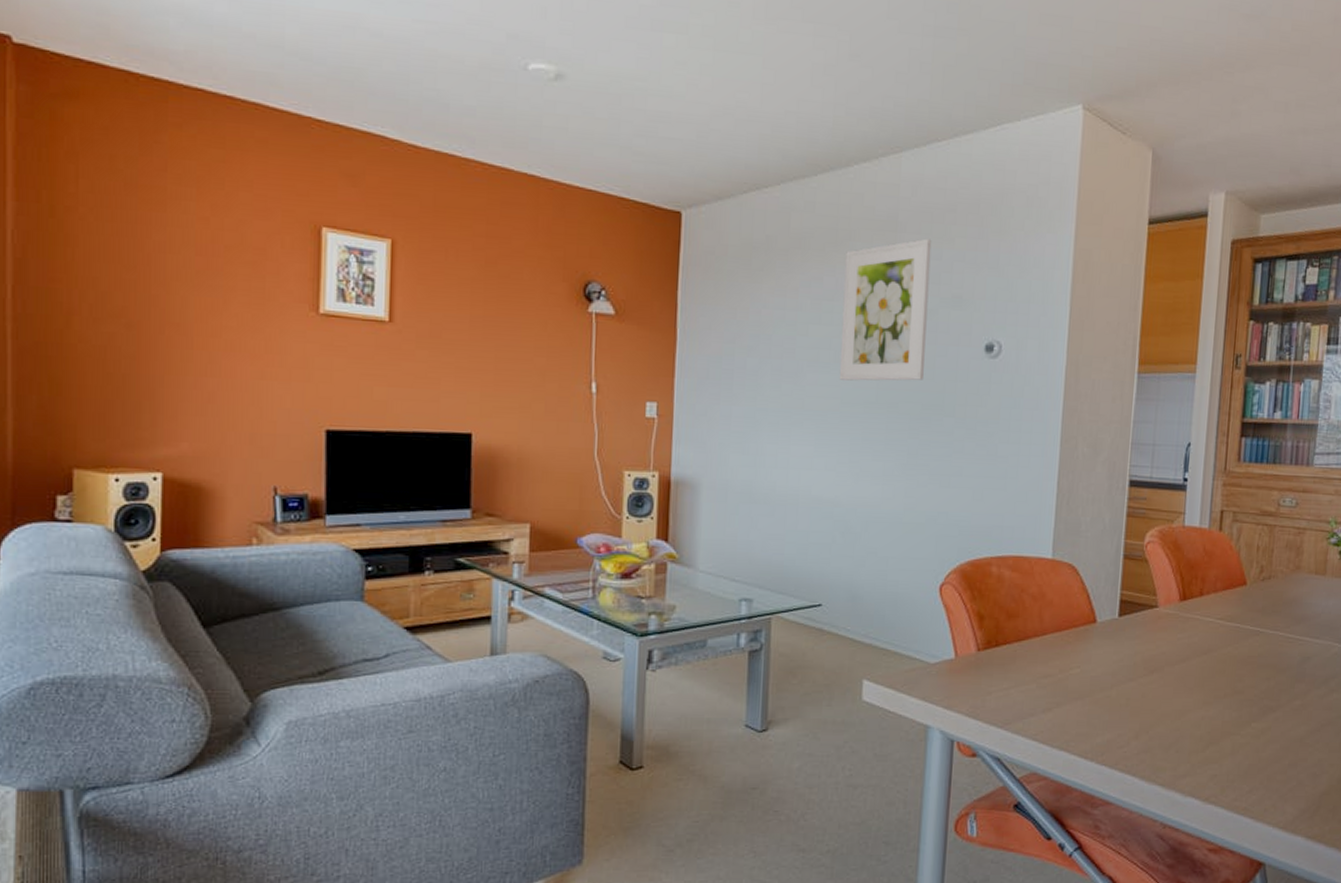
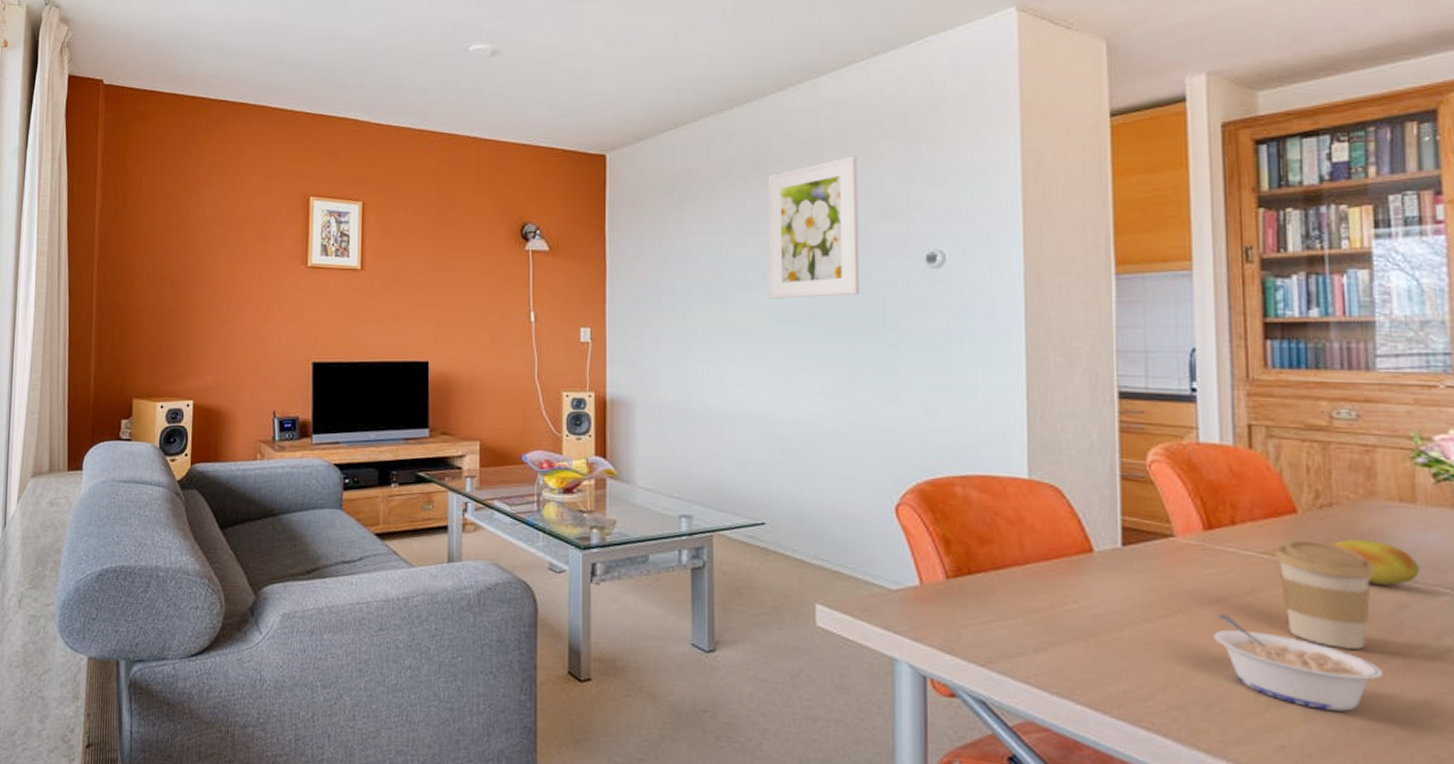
legume: none [1177,671,1288,744] -> present [1213,614,1383,711]
coffee cup: none [1227,608,1292,694] -> present [1275,540,1375,649]
fruit: none [1267,606,1322,642] -> present [1331,539,1420,585]

